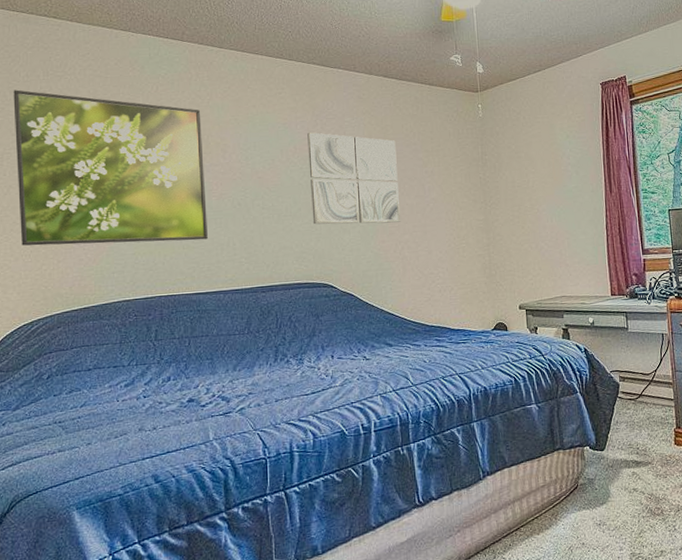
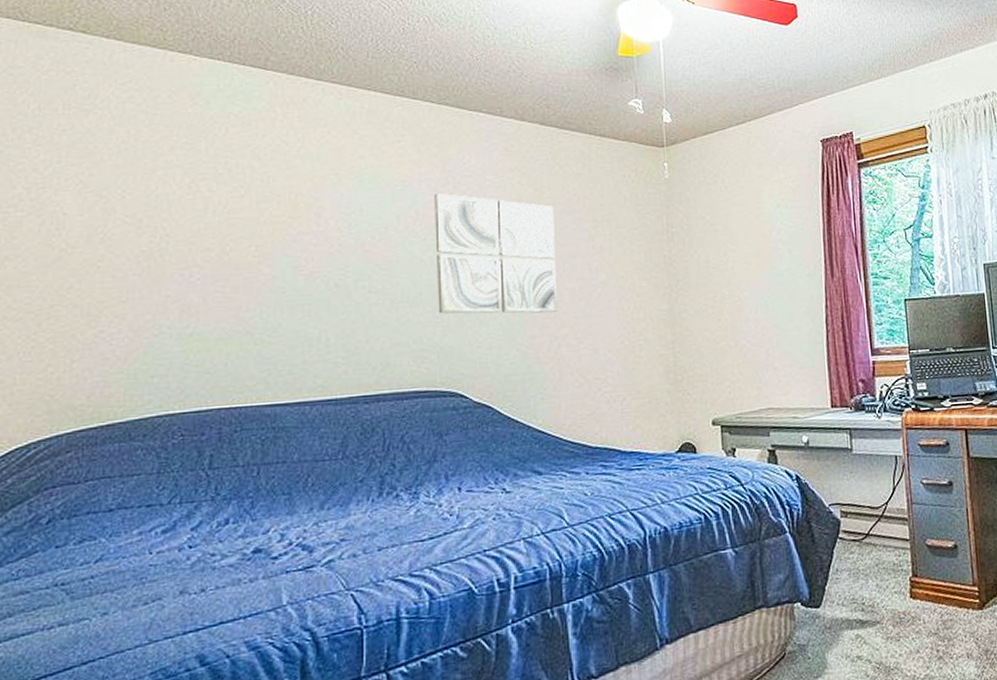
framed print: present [13,89,208,246] -> none [16,126,291,340]

